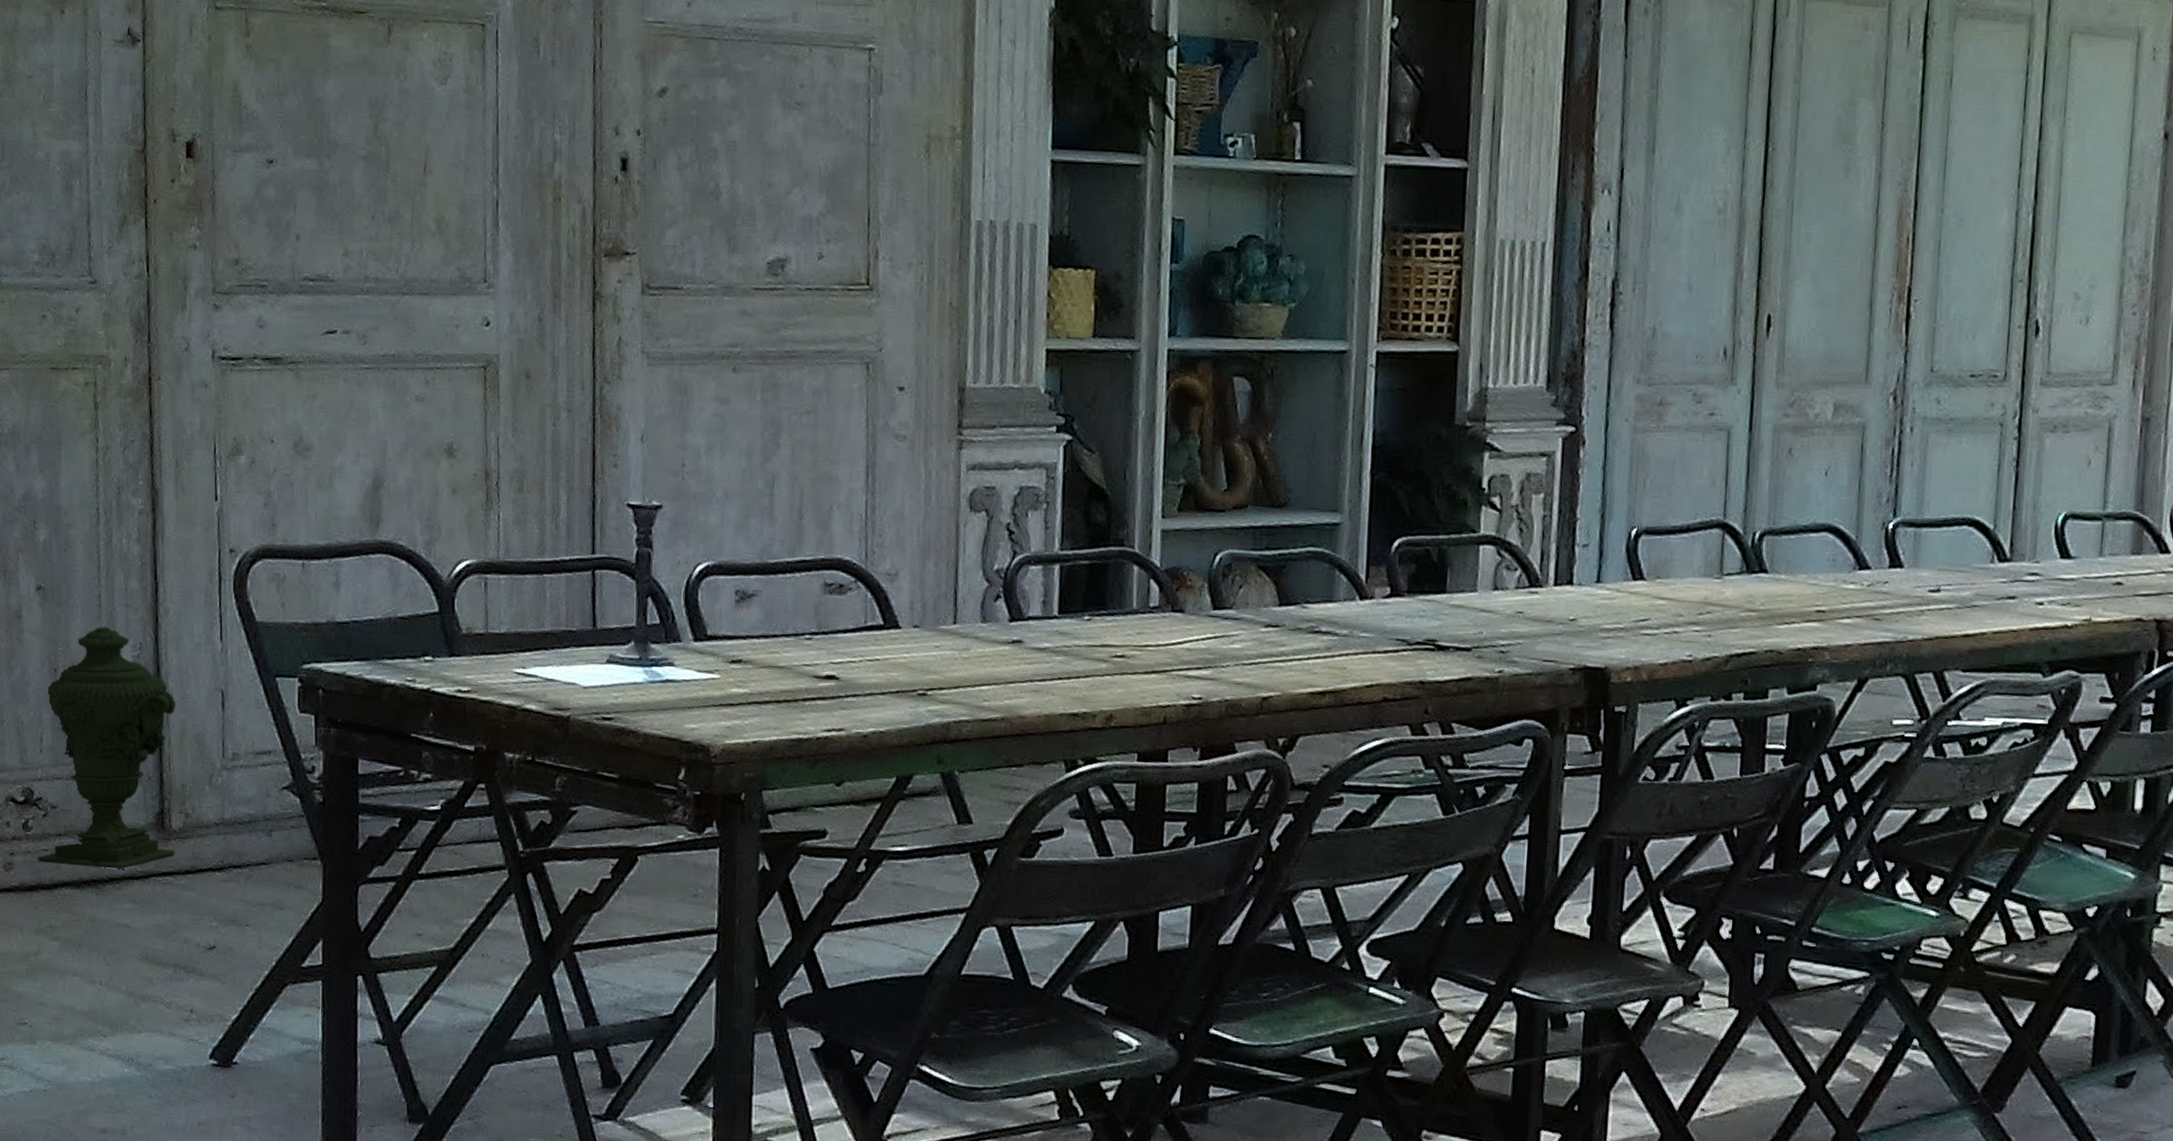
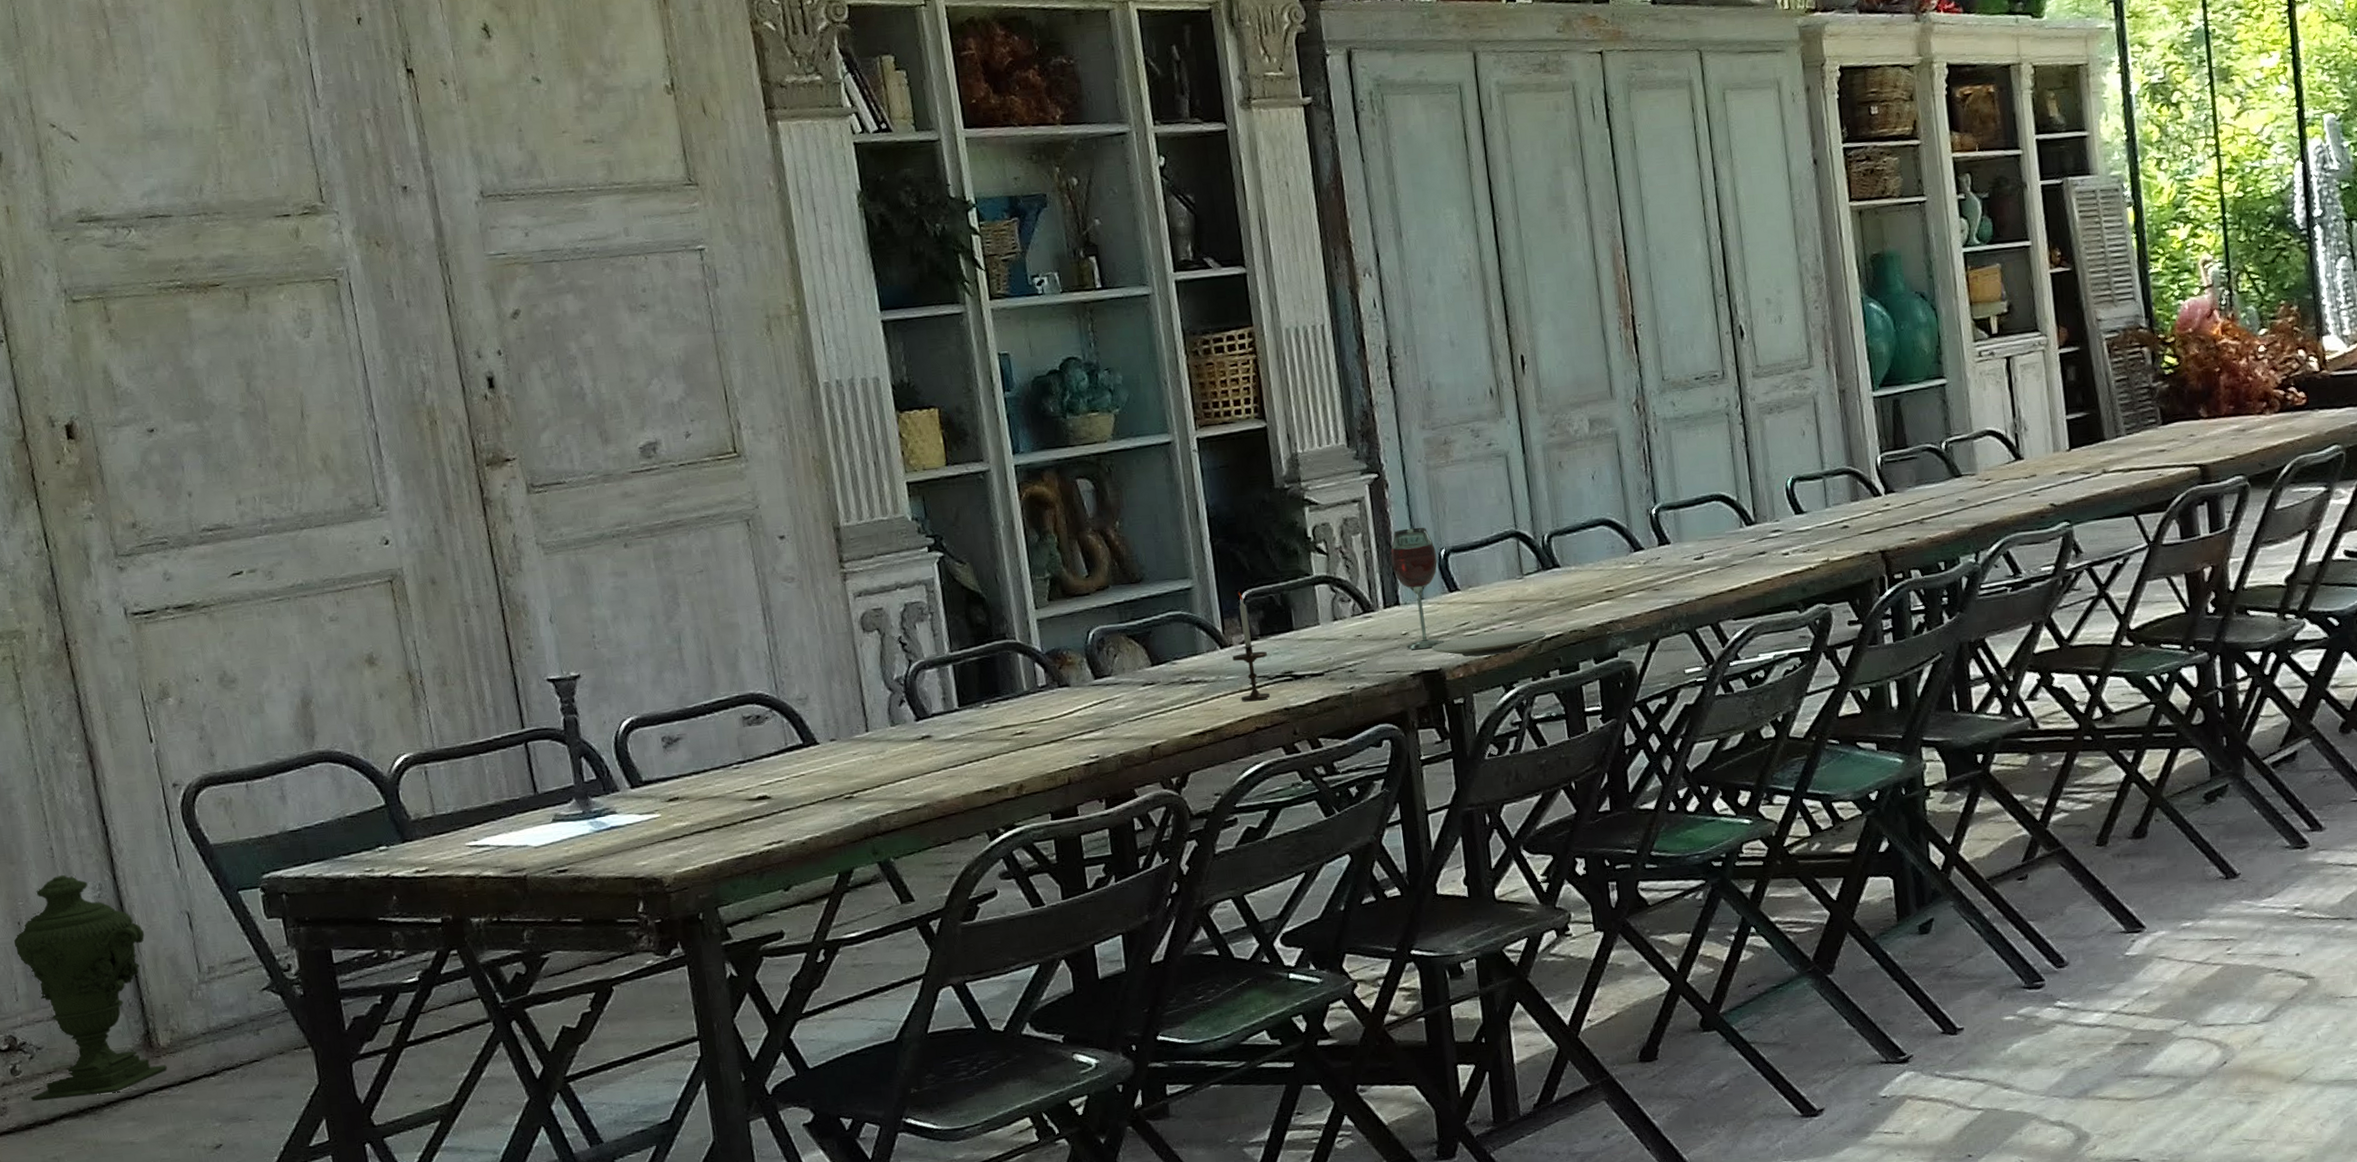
candlestick: none [1371,538,1412,668] -> present [1232,592,1271,702]
wineglass: none [1572,496,1626,641] -> present [1390,527,1445,650]
plate: none [1600,636,1737,663] -> present [1431,630,1547,657]

